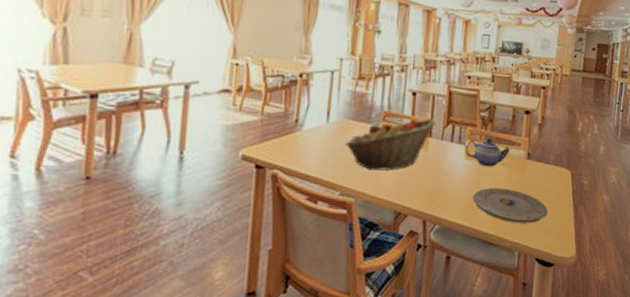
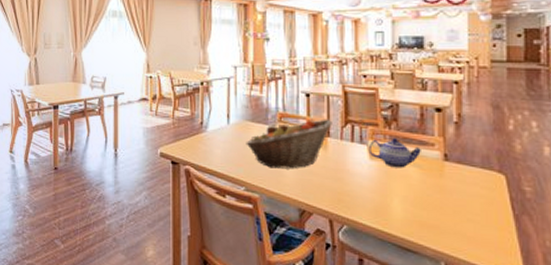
plate: present [473,188,548,223] -> none [383,190,479,232]

